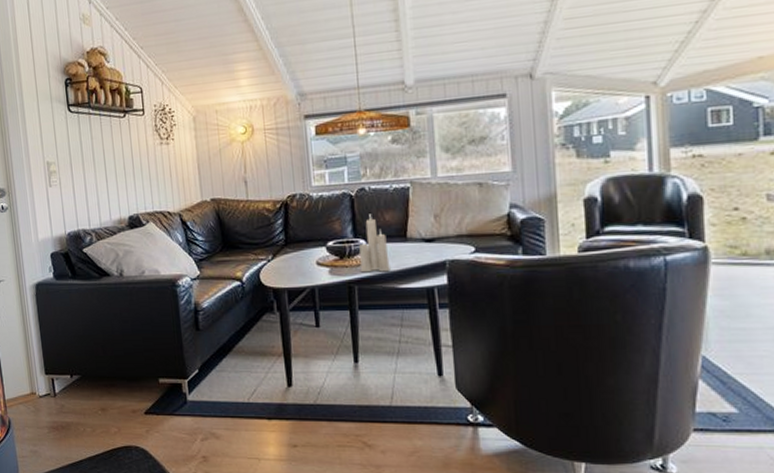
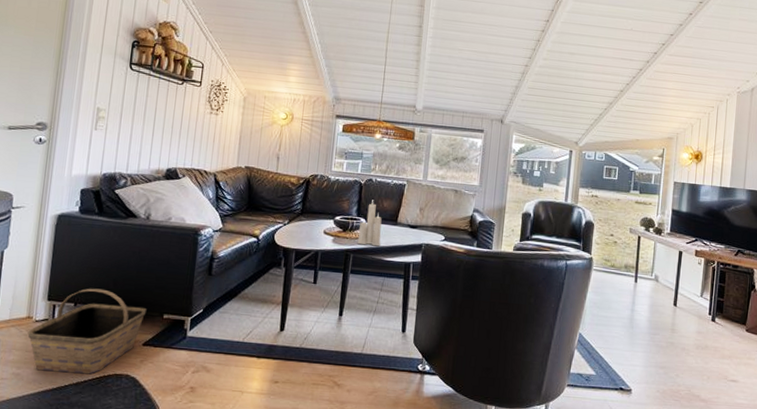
basket: none [35,357,141,448] -> present [27,288,147,375]

